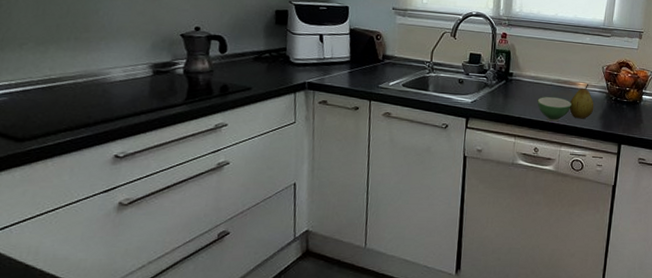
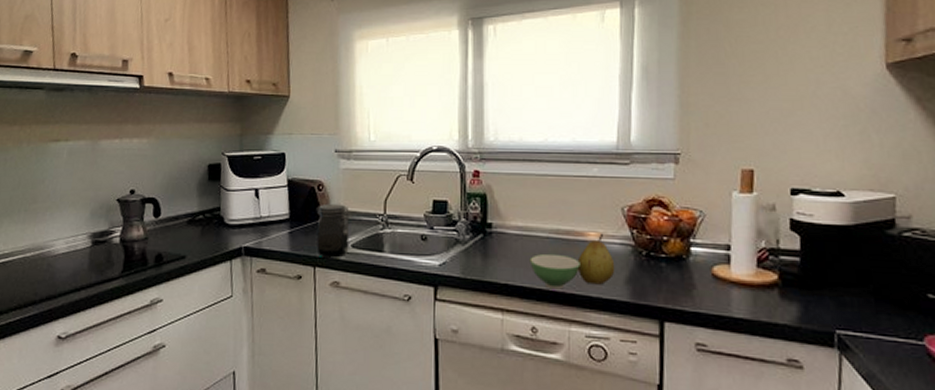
jar: none [372,50,402,95] -> present [316,203,350,259]

